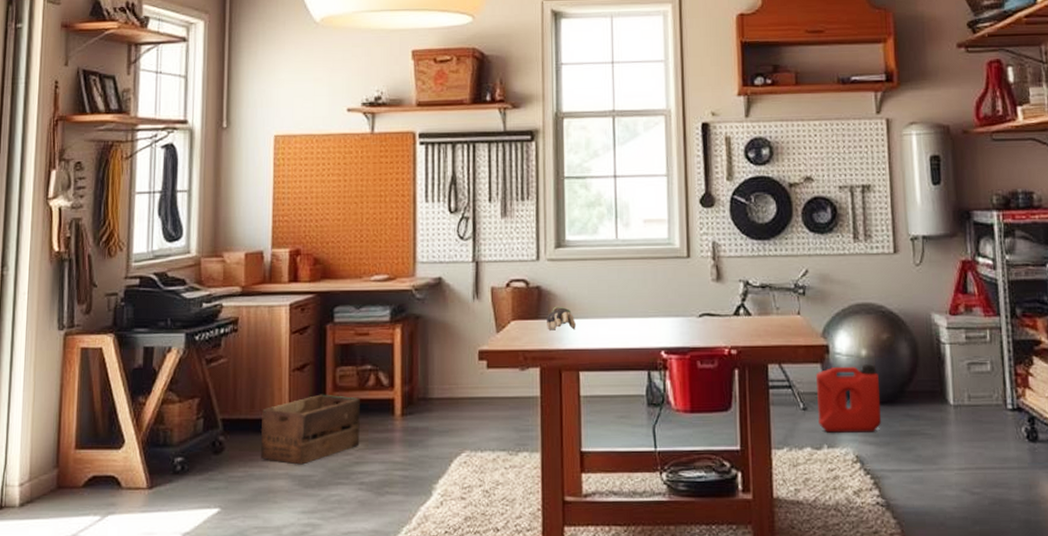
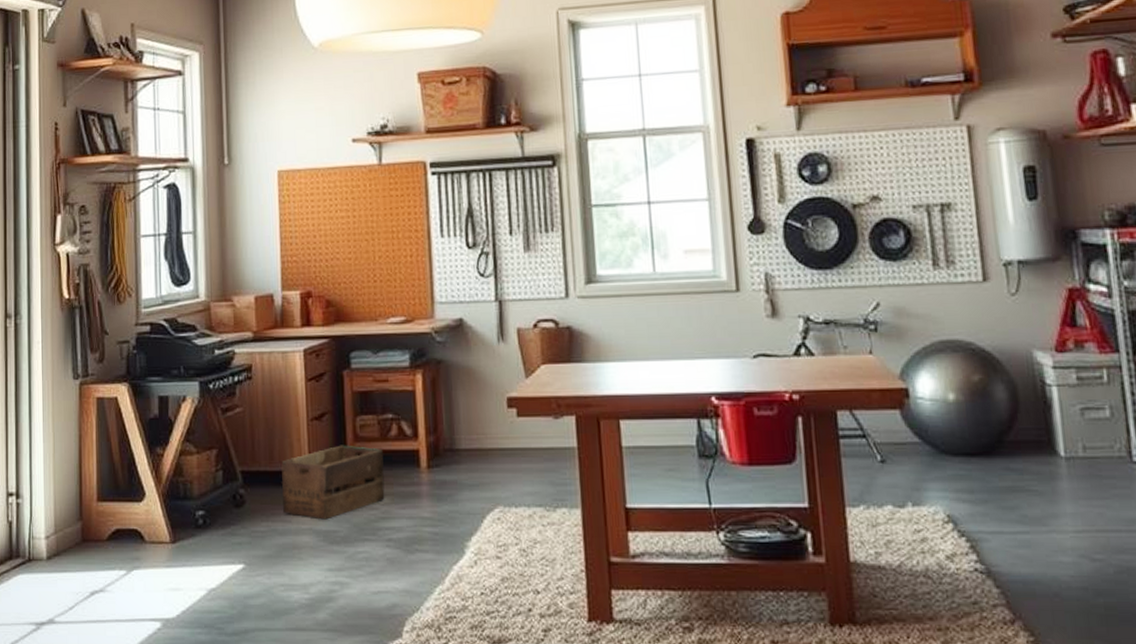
glove: present [547,306,576,331] -> none [580,348,613,375]
fuel can: present [815,364,881,433] -> none [893,410,976,489]

